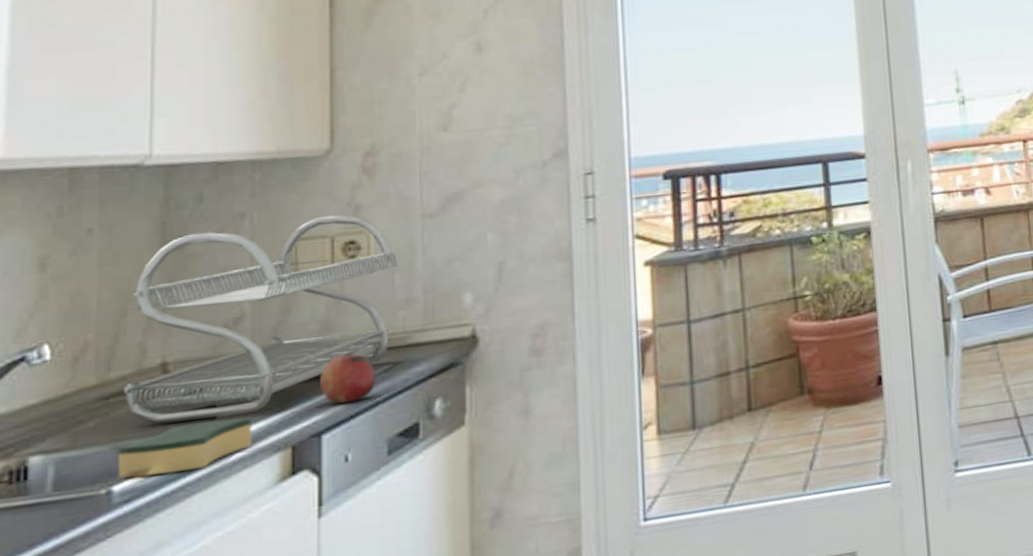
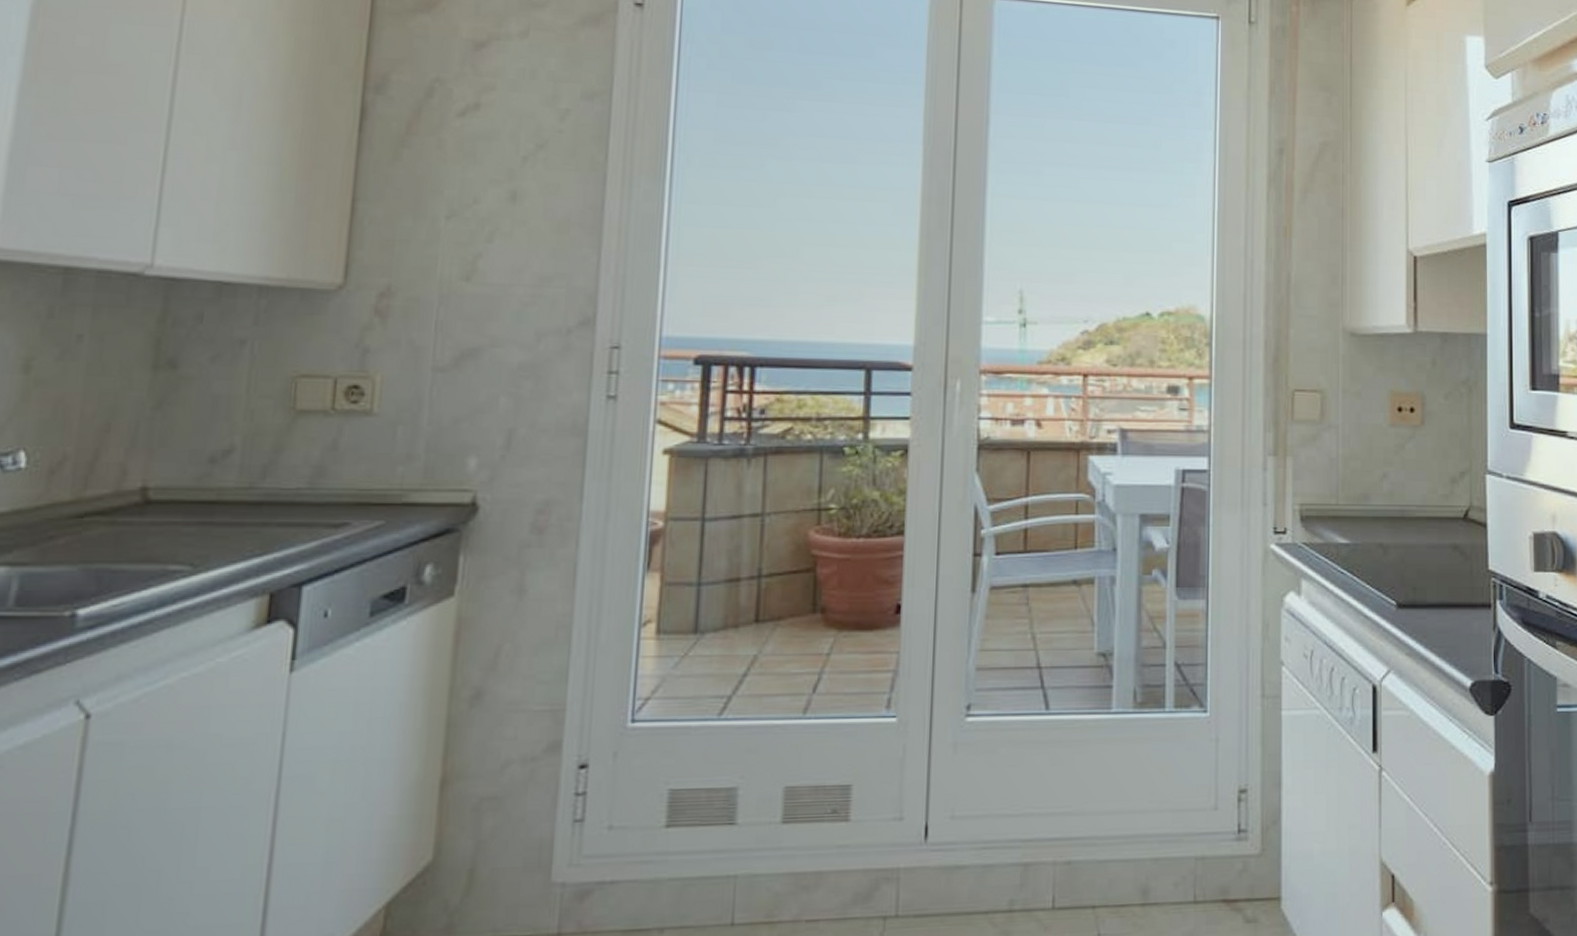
sponge: present [117,417,252,479] -> none [85,556,231,605]
dish rack: present [124,214,399,424] -> none [99,354,403,553]
fruit: present [320,354,376,404] -> none [306,505,367,555]

